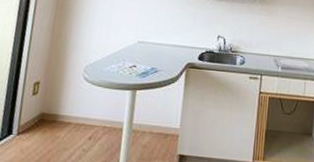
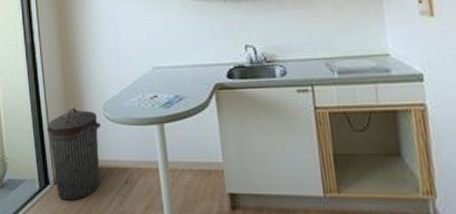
trash can: none [18,66,78,152] -> present [46,108,101,201]

